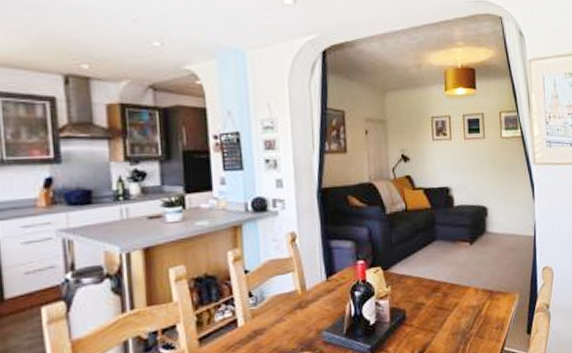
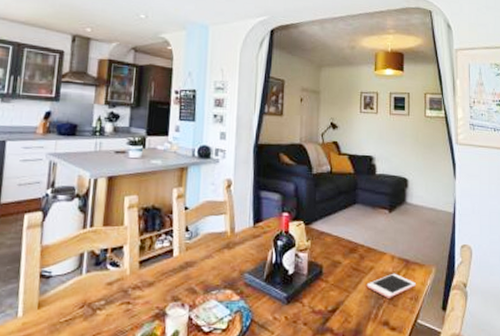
cell phone: none [452,305,502,332] -> present [366,273,417,298]

